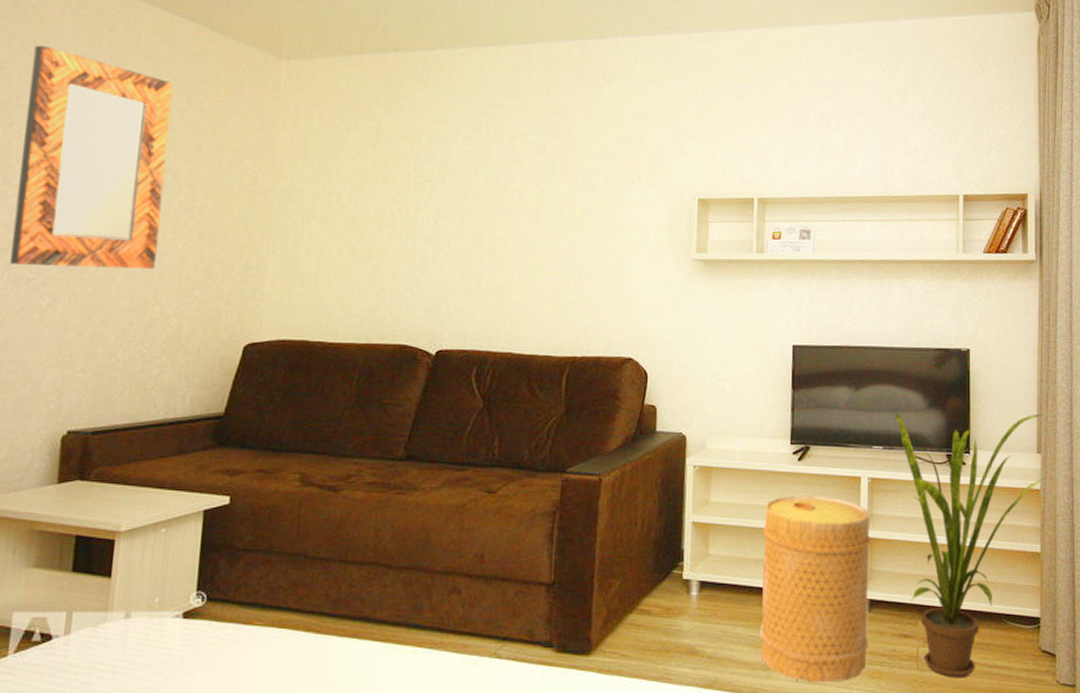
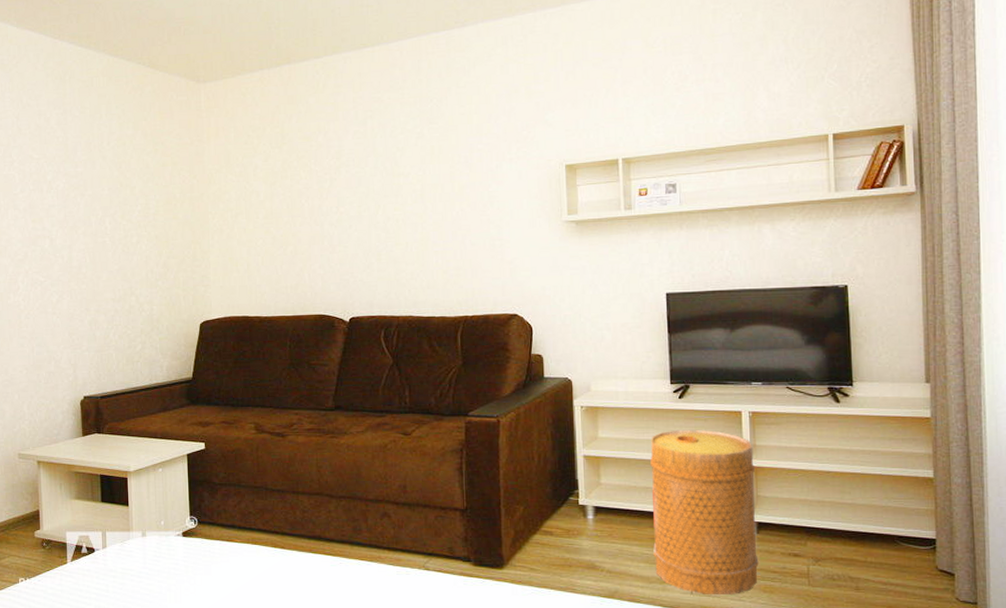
home mirror: present [9,45,173,269] -> none [20,96,127,271]
house plant: present [895,412,1045,678] -> none [772,344,935,594]

